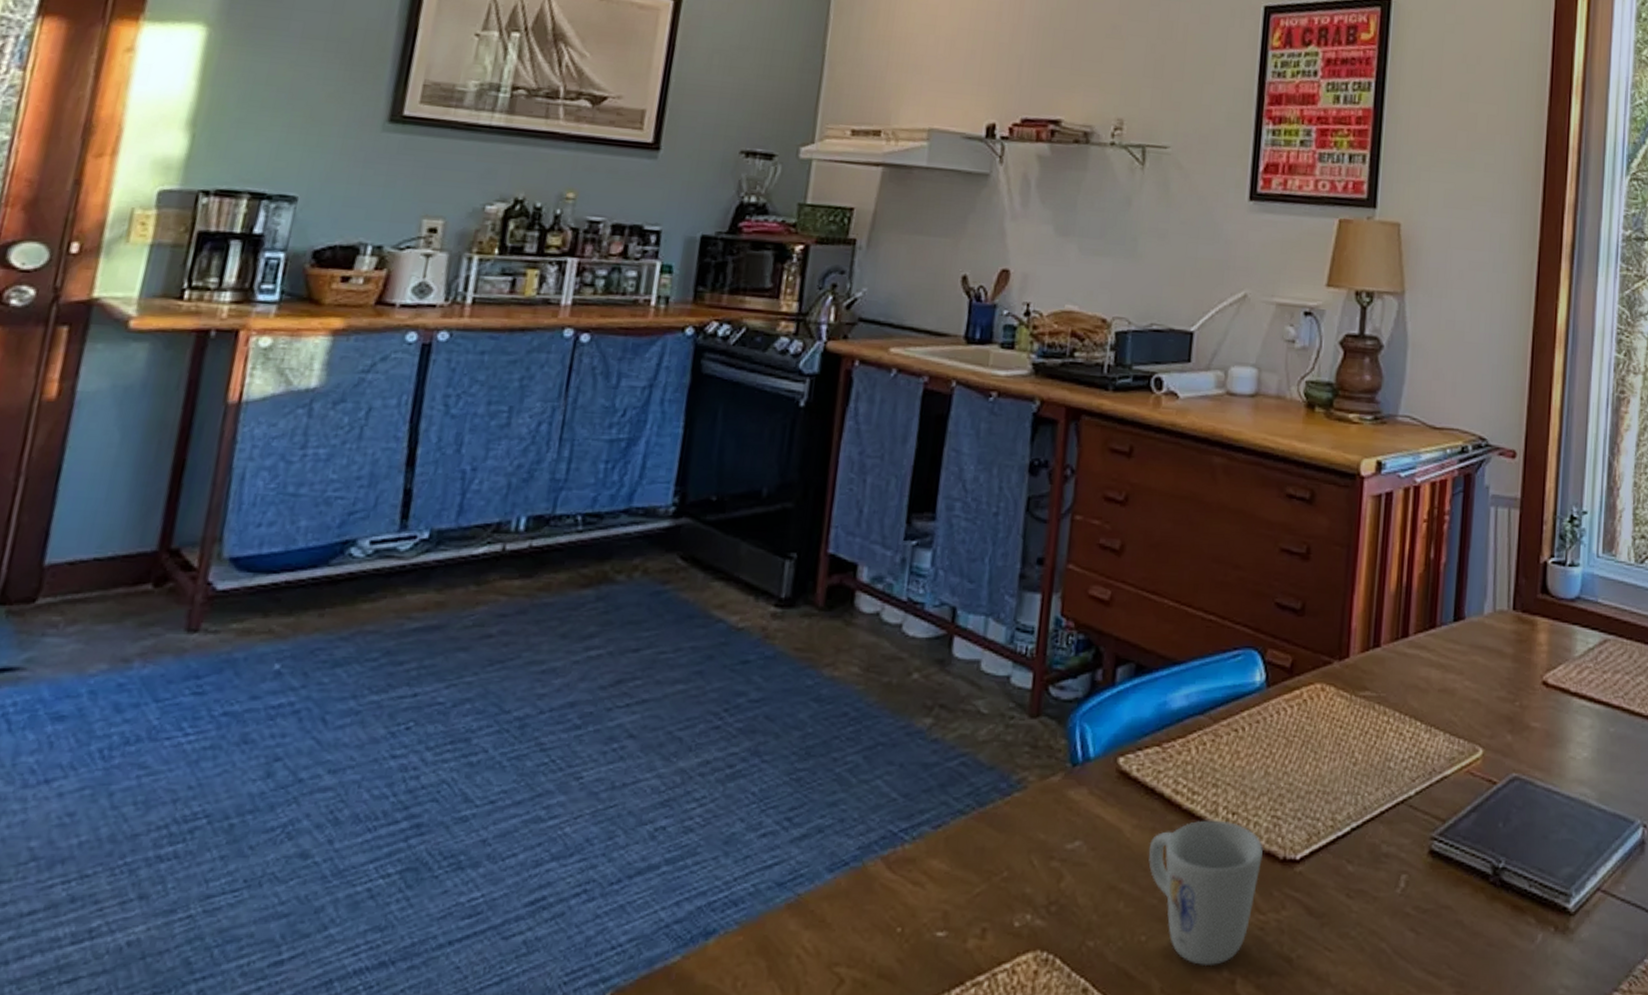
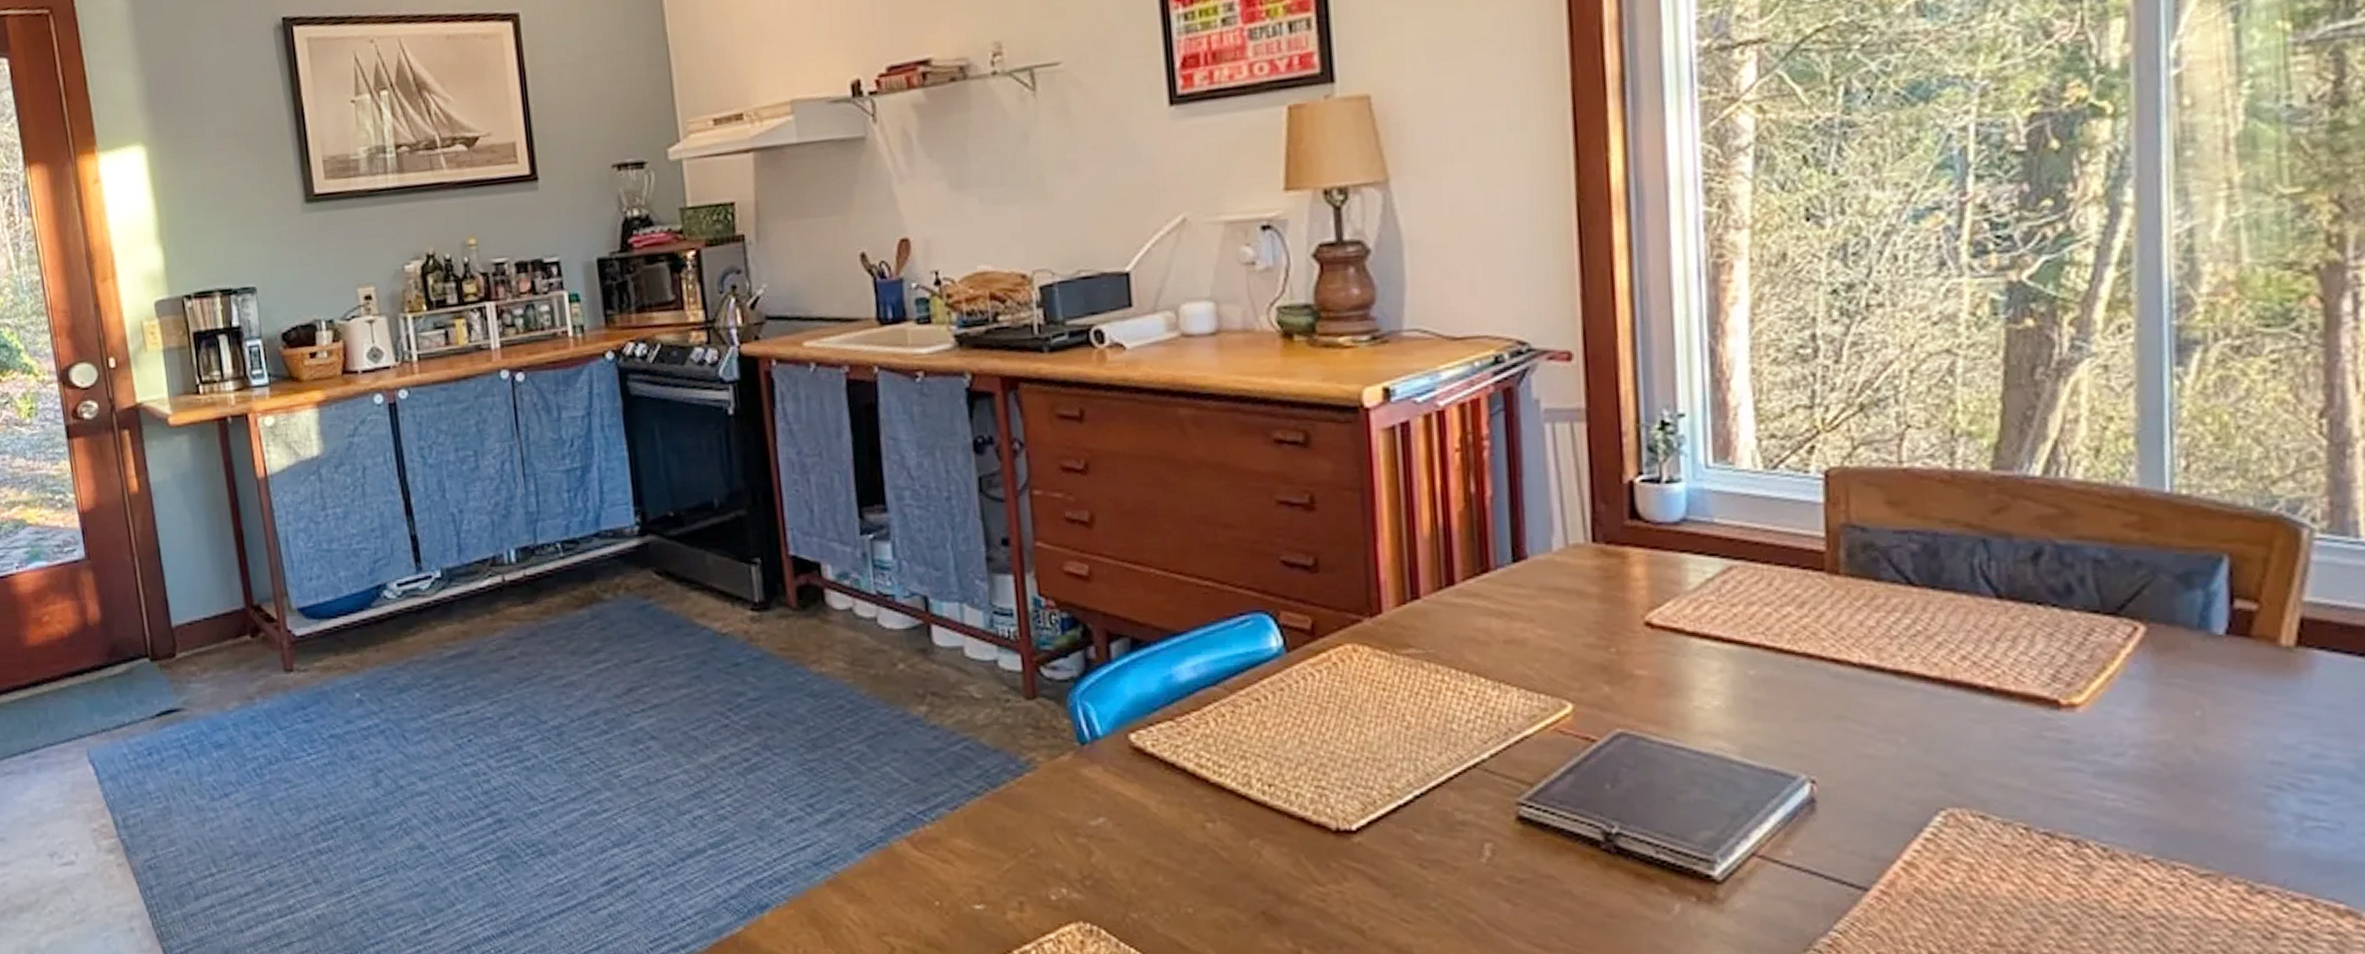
mug: present [1148,820,1264,967] -> none [1179,792,1312,938]

